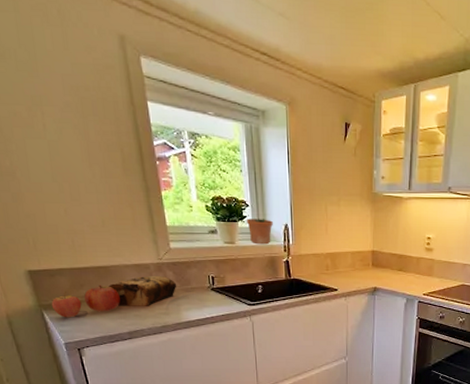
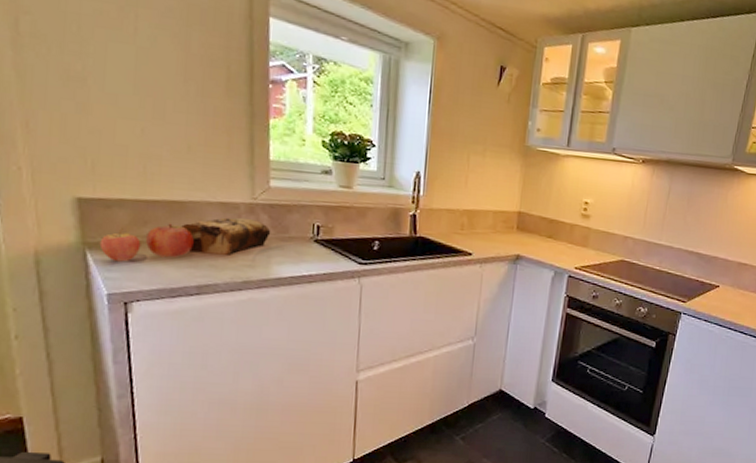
planter: present [247,219,273,245] -> none [370,161,402,194]

